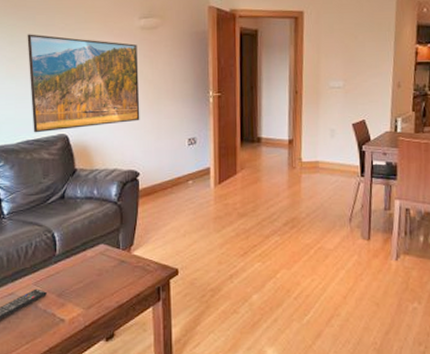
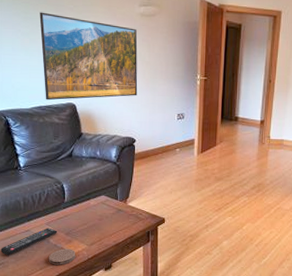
coaster: none [36,315,70,337] -> present [48,249,76,265]

